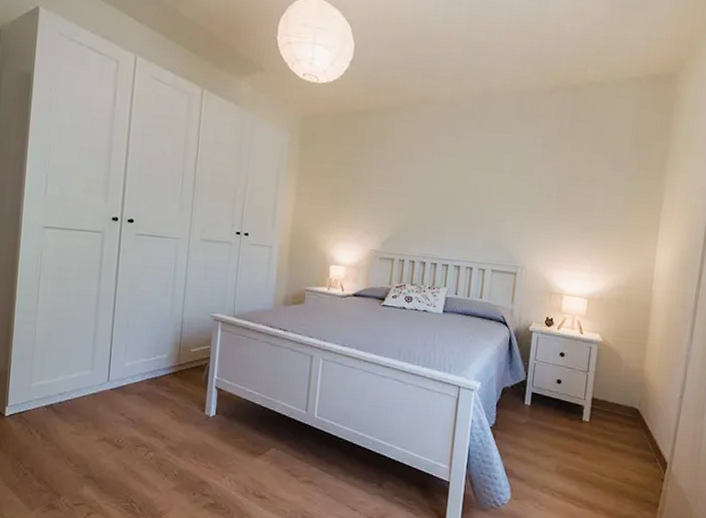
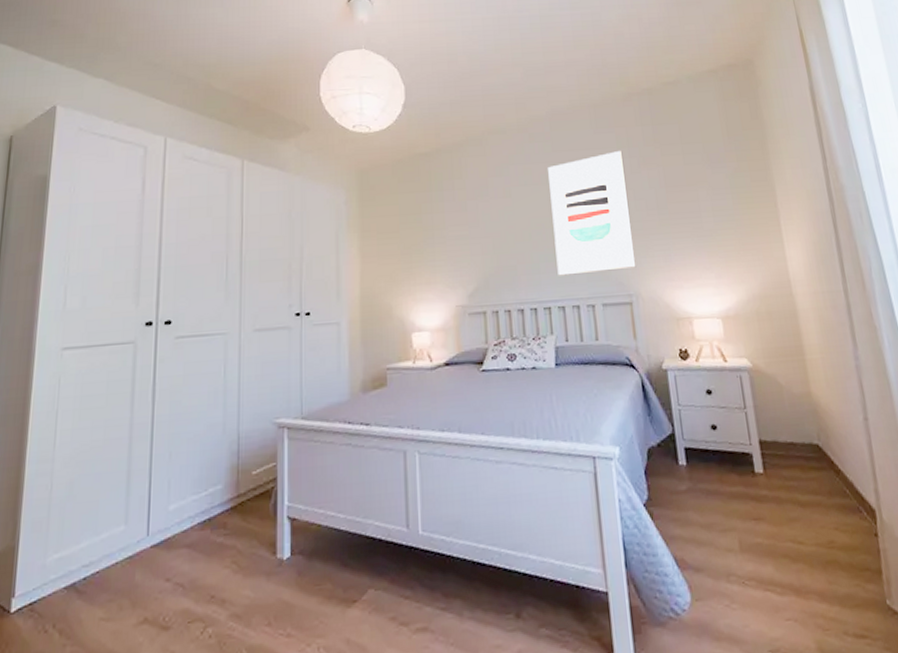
wall art: none [459,139,538,245] -> present [548,151,636,276]

